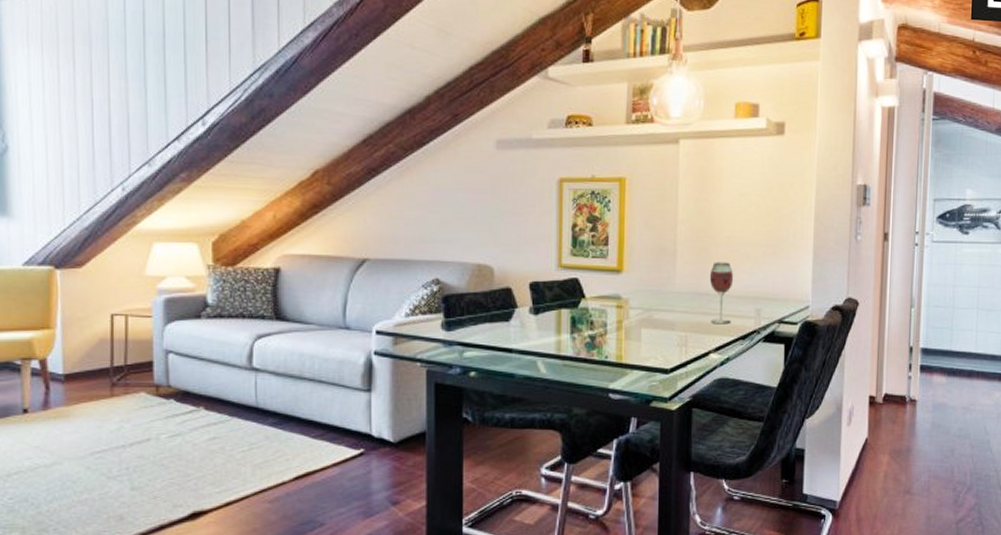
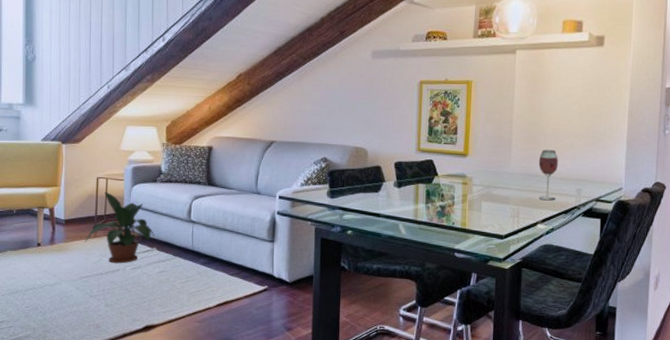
potted plant: none [96,334,200,431] -> present [85,192,154,264]

